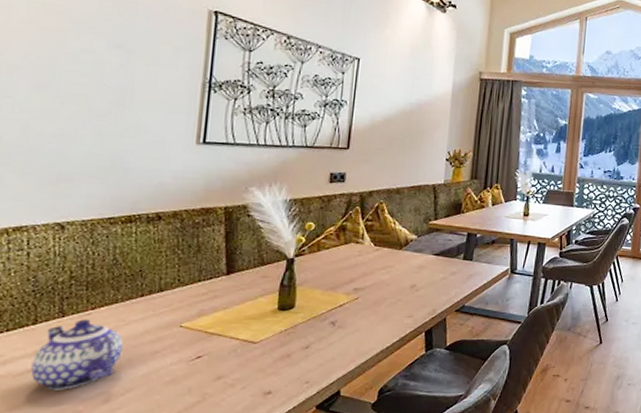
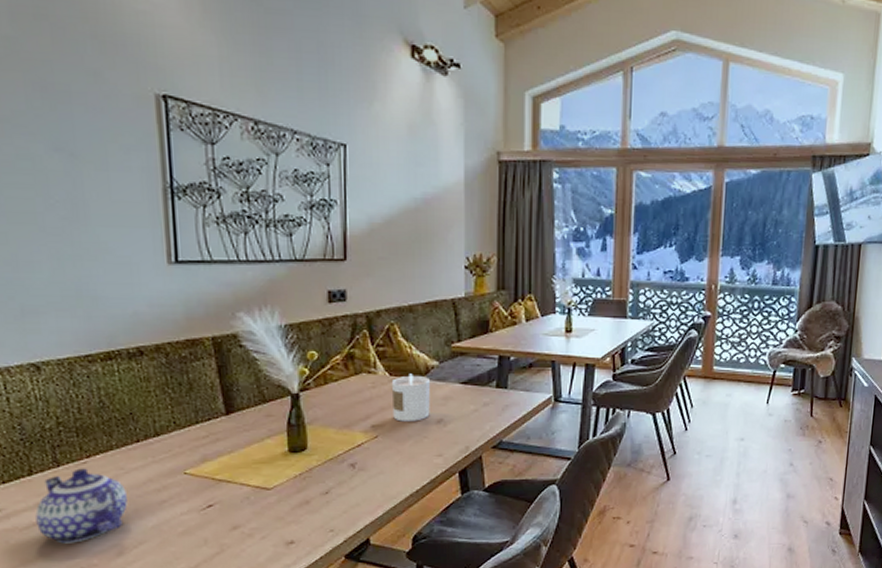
candle: none [373,245,408,286] -> present [391,373,430,422]

